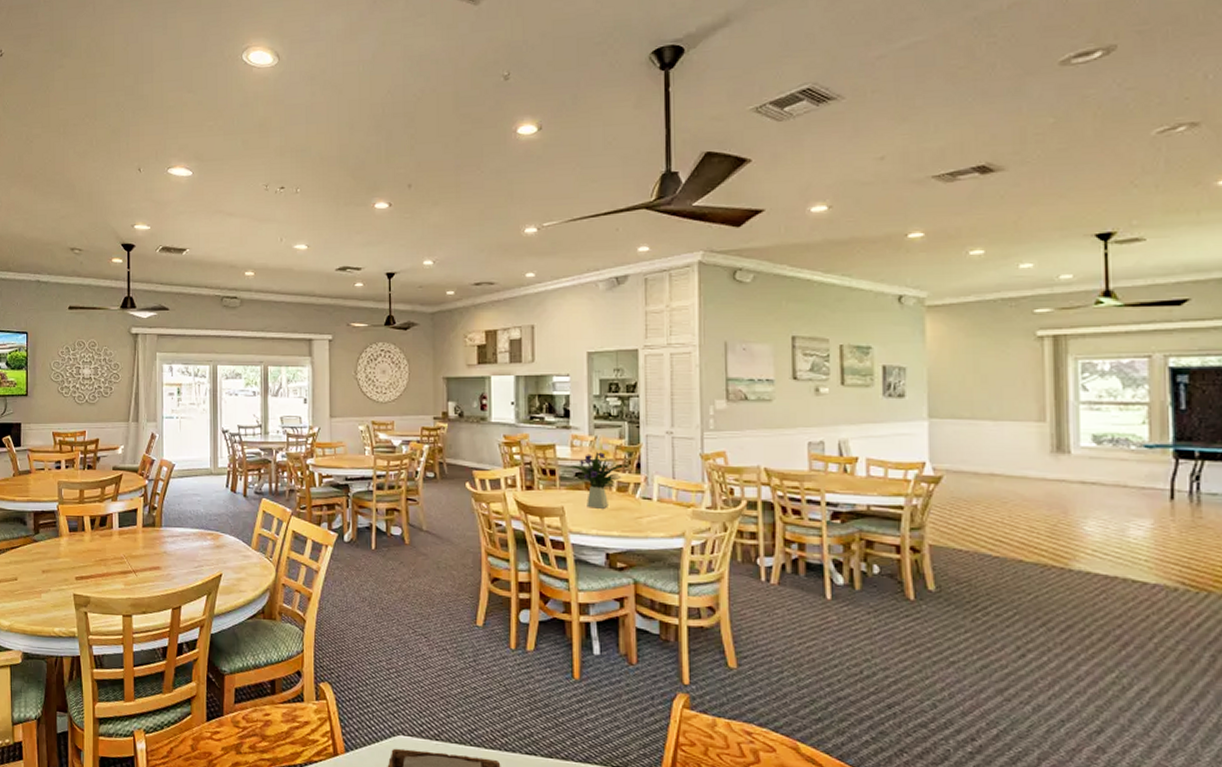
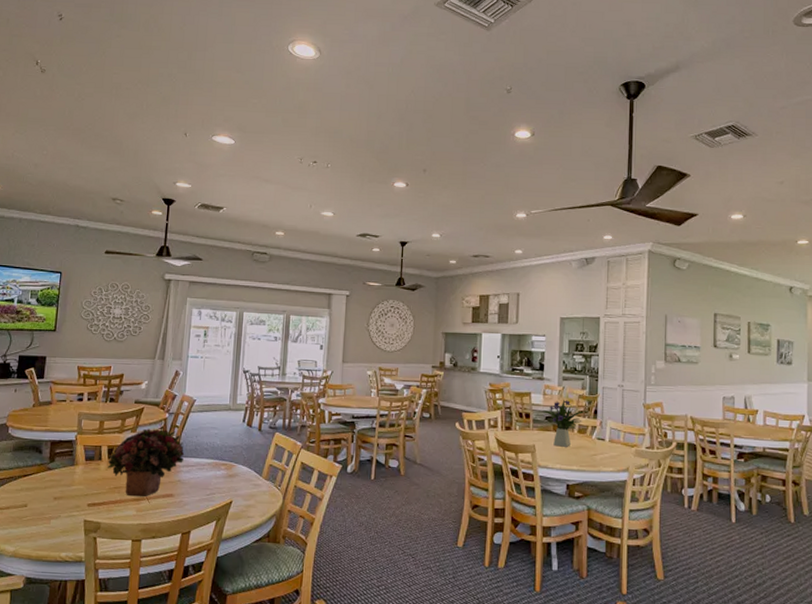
bouquet: none [92,495,168,570] -> present [108,427,185,497]

